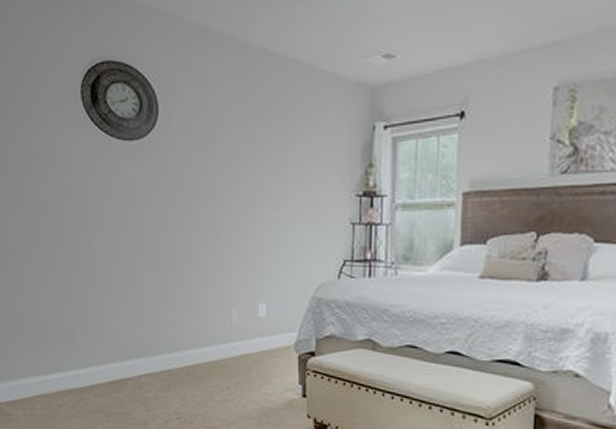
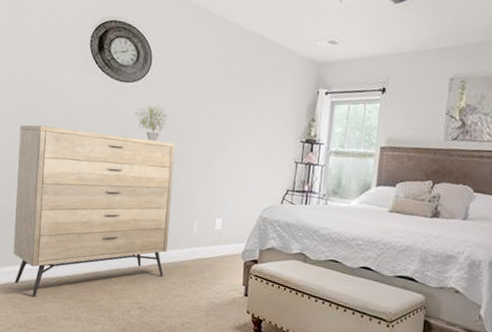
dresser: none [13,206,204,414] -> present [13,125,176,298]
potted plant: none [145,164,185,213] -> present [134,104,167,142]

